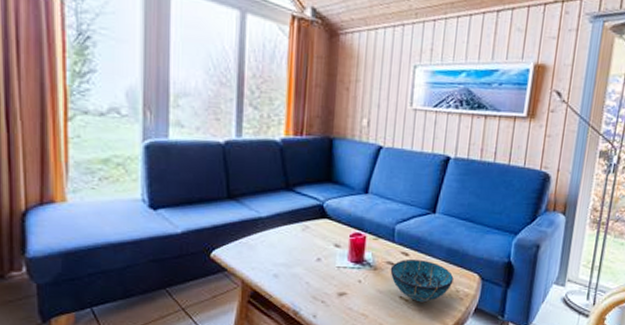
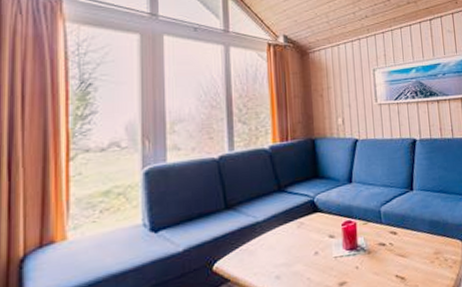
decorative bowl: present [390,259,454,303] -> none [382,235,441,278]

